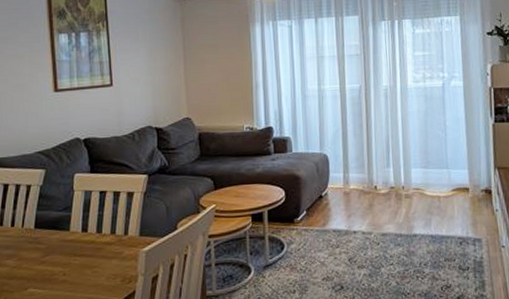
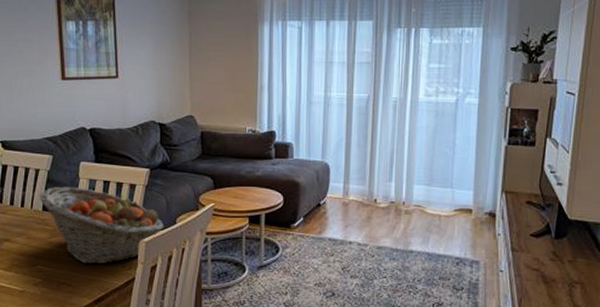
fruit basket: none [30,200,165,281] -> present [39,186,164,264]

